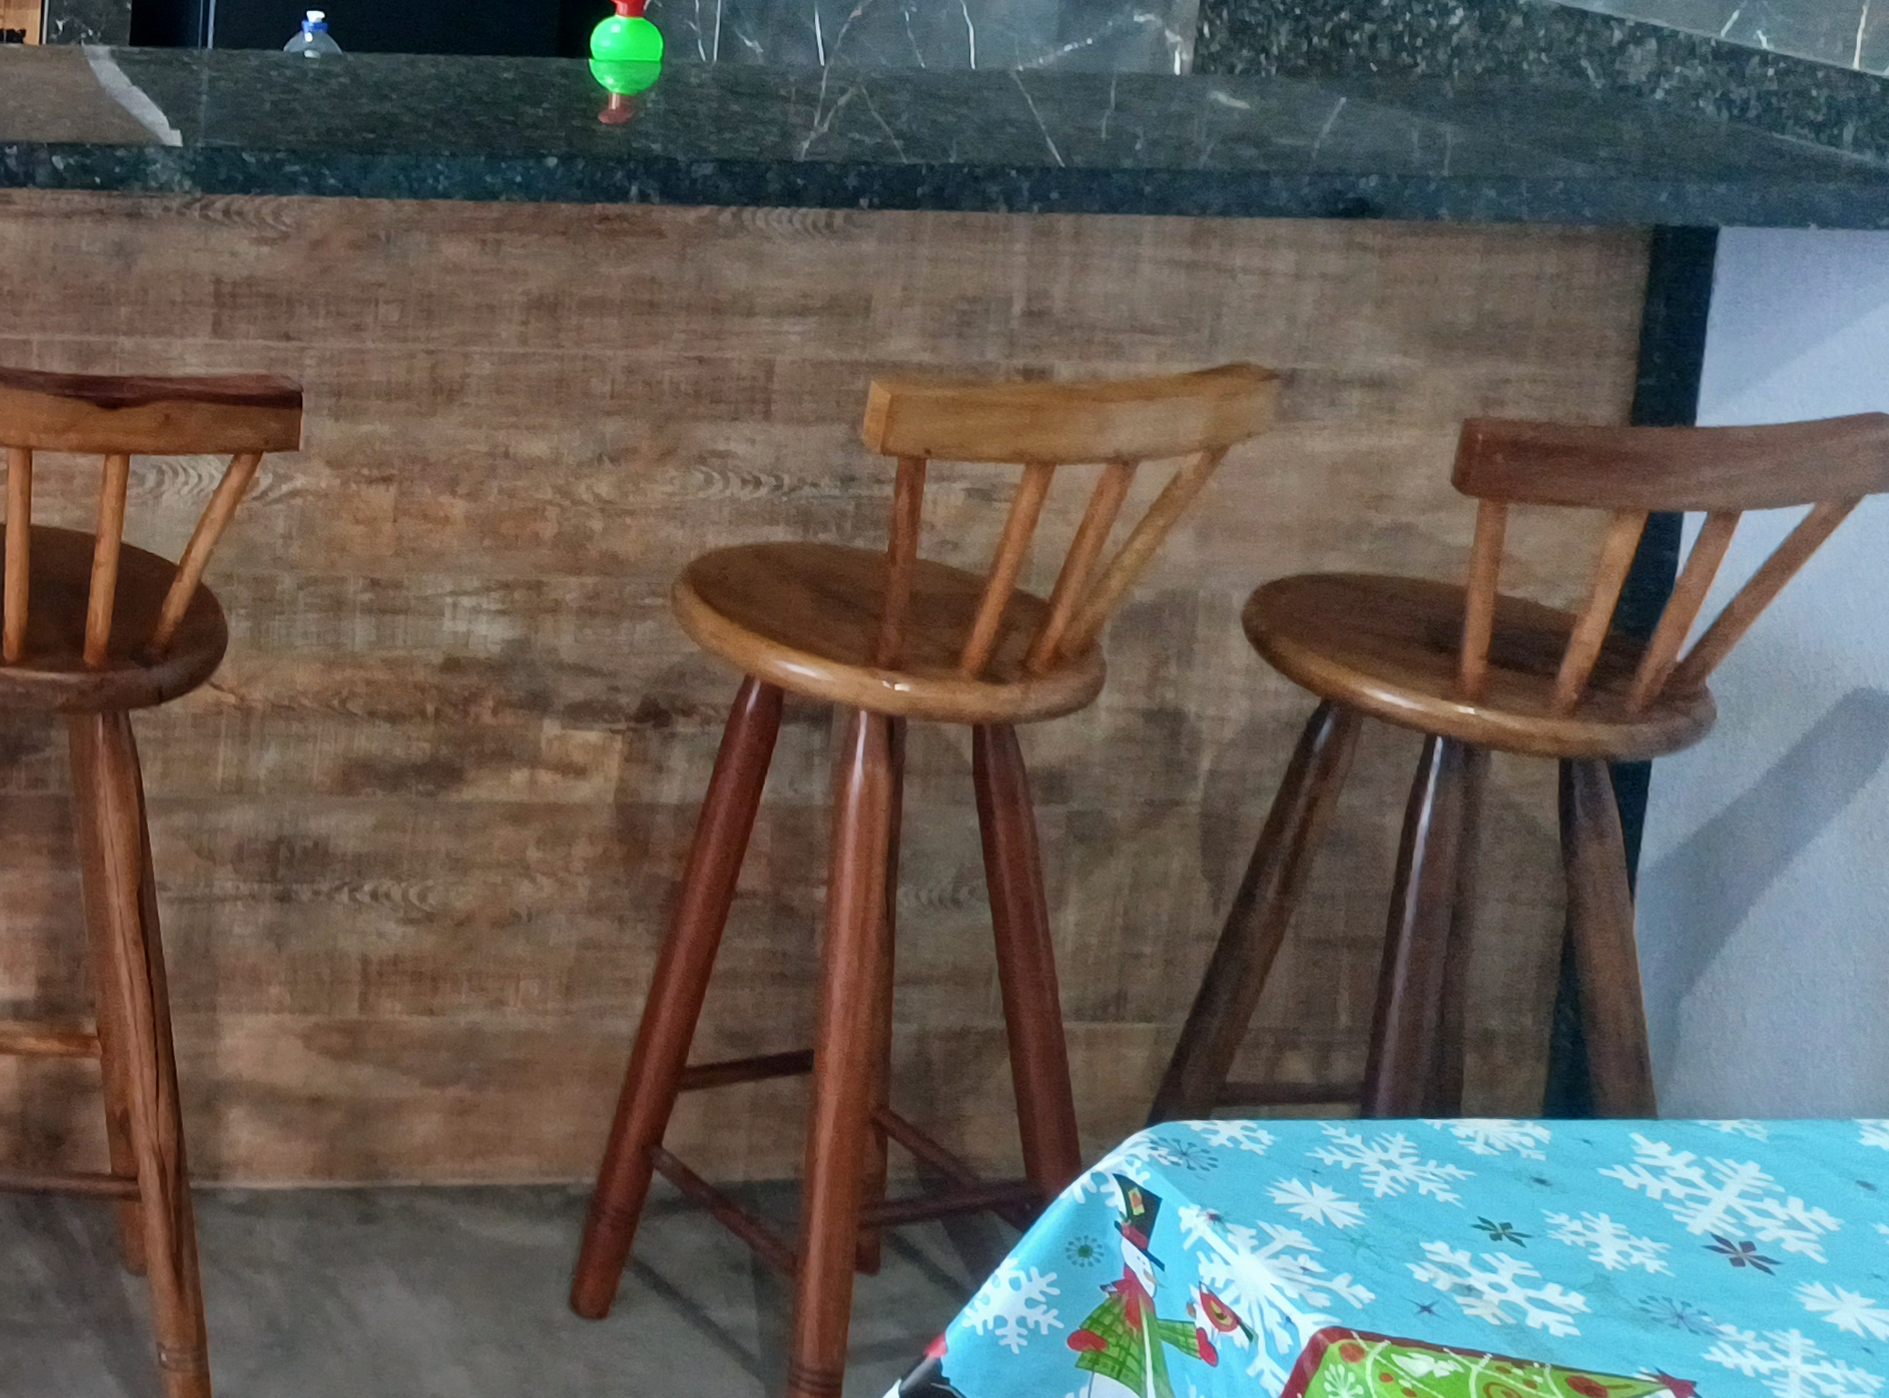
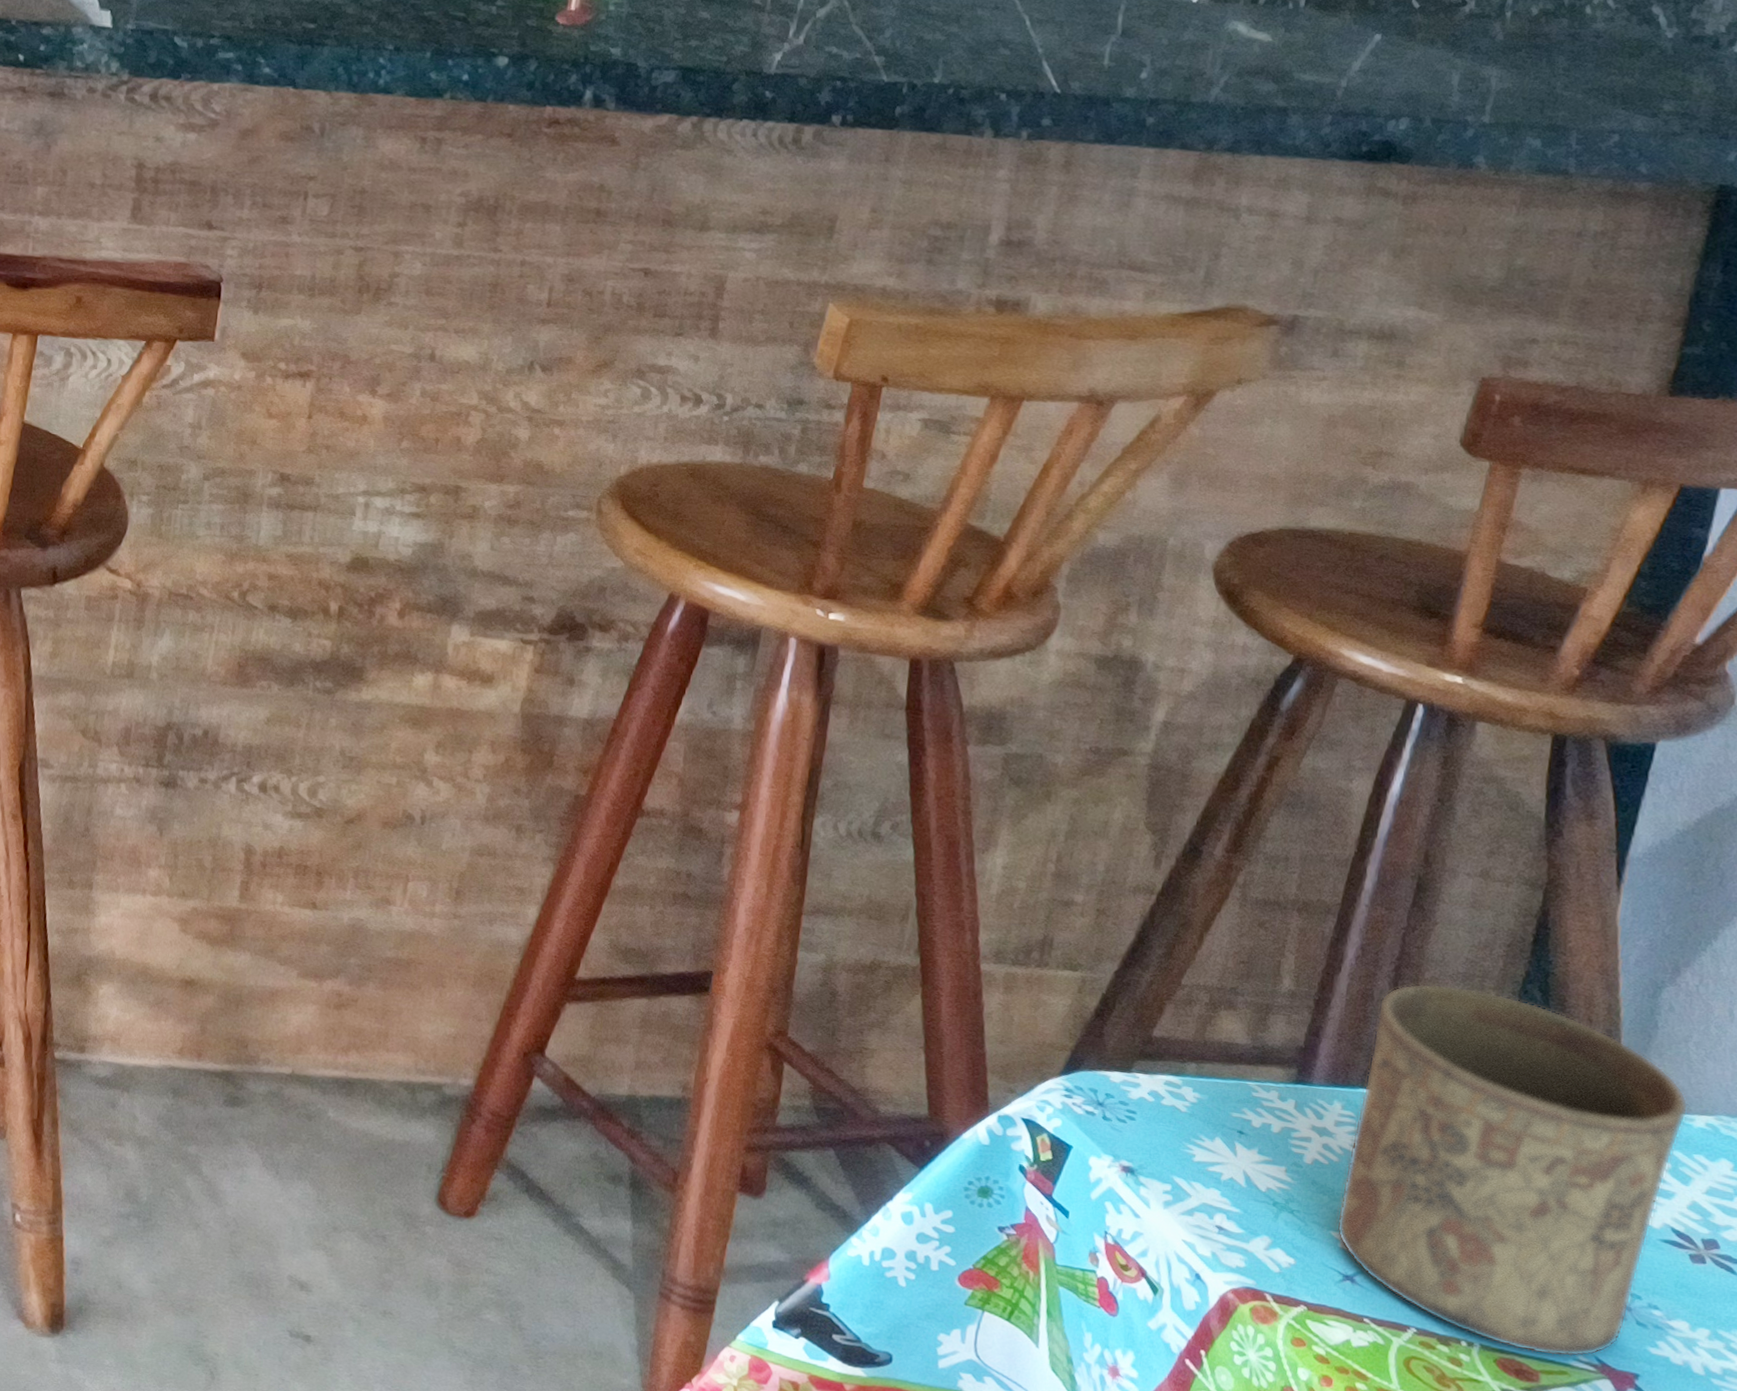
cup: none [1410,1009,1715,1371] -> present [1336,983,1689,1358]

